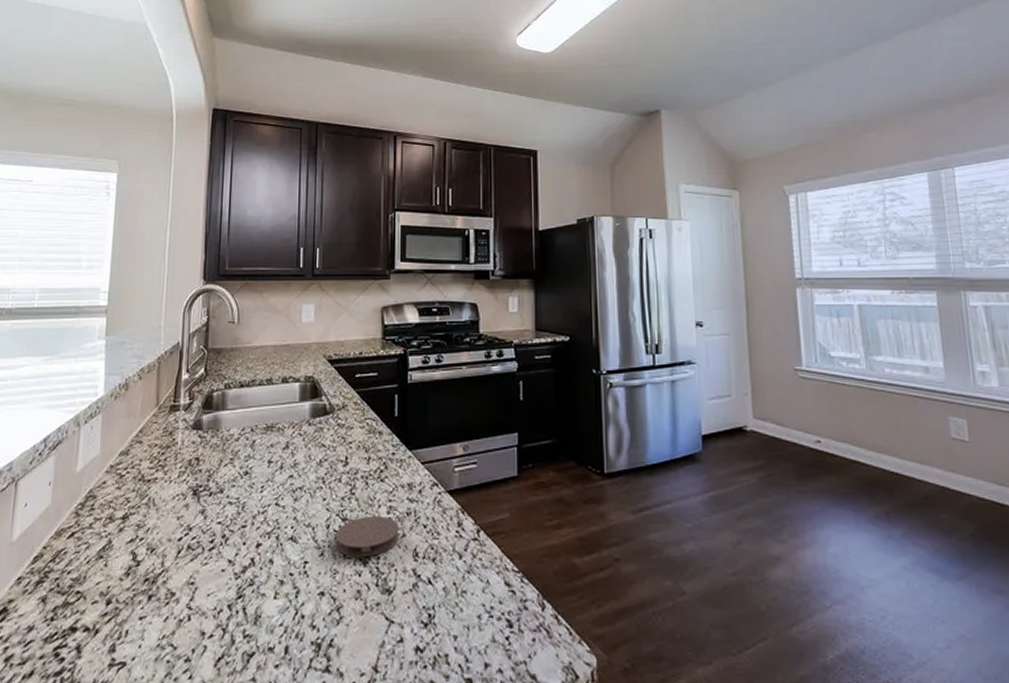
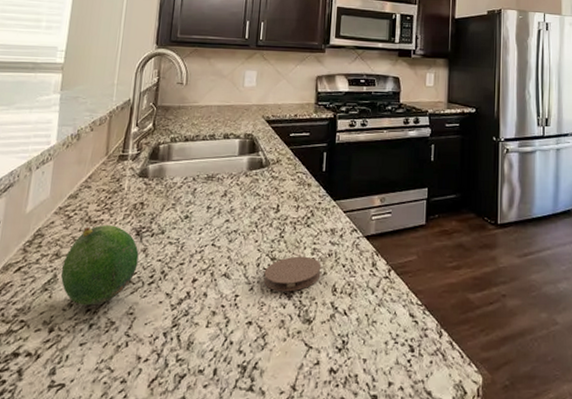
fruit: none [115,484,197,575] -> present [60,225,139,306]

